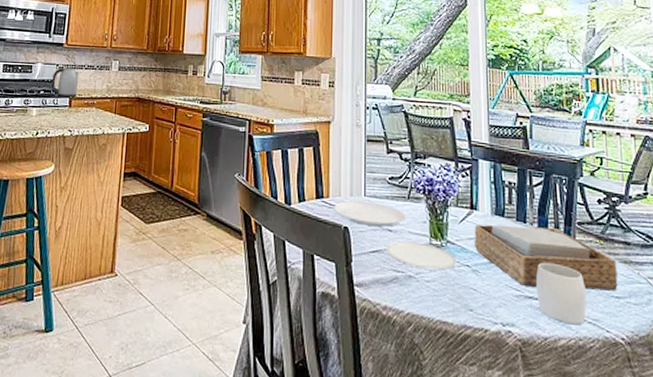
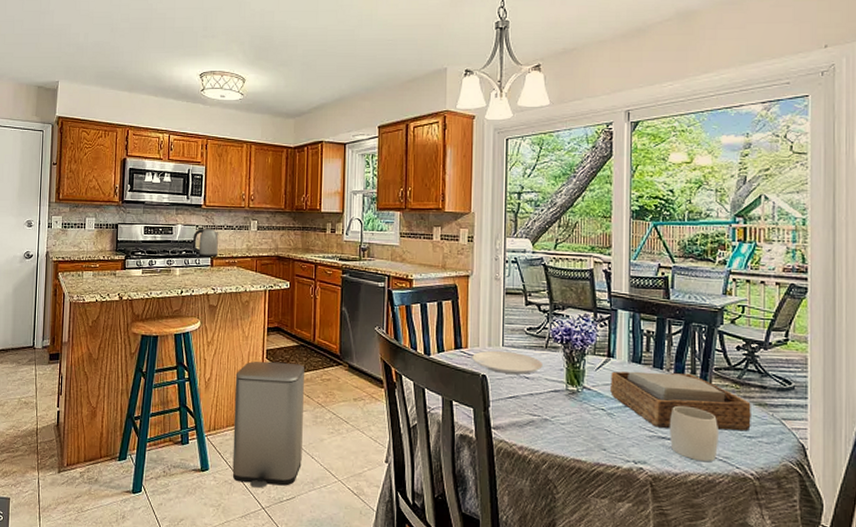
pedal bin: none [78,209,161,353] -> present [232,361,304,489]
plate: present [386,241,457,270] -> none [523,387,592,414]

